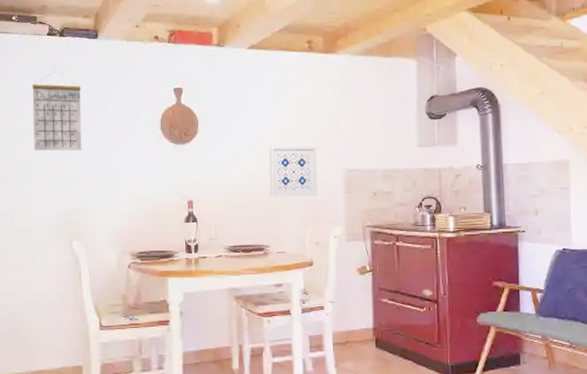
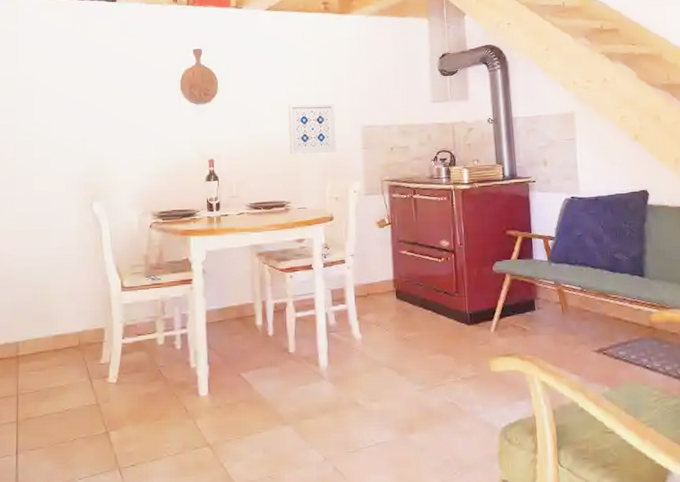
calendar: present [32,71,82,151] -> none [51,34,102,113]

